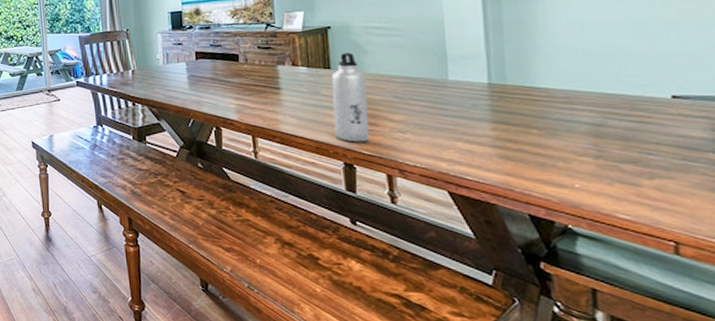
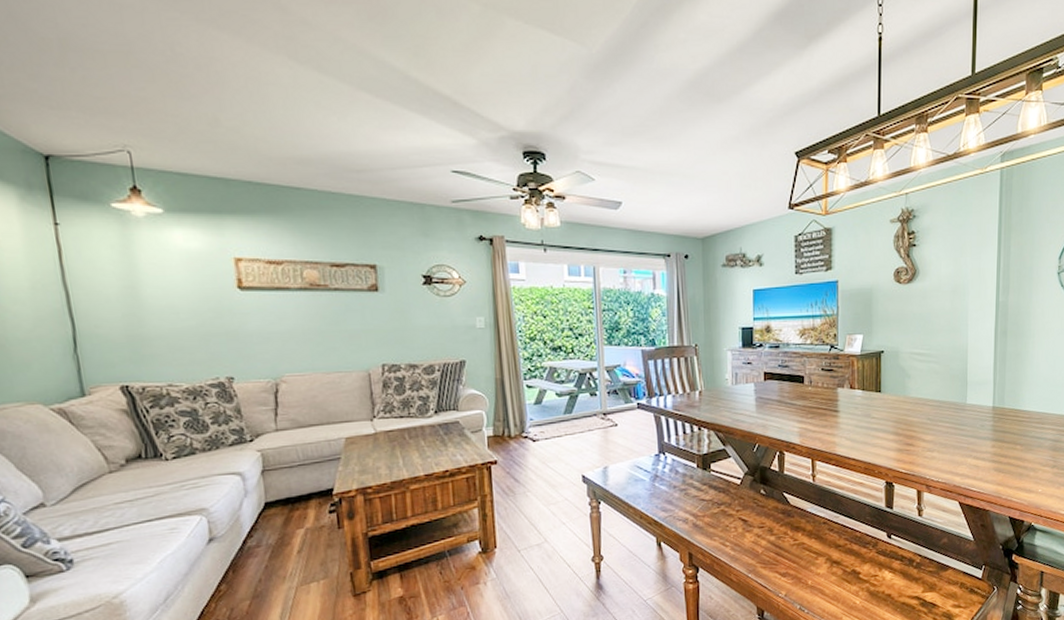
water bottle: present [331,52,370,142] -> none [880,377,908,462]

